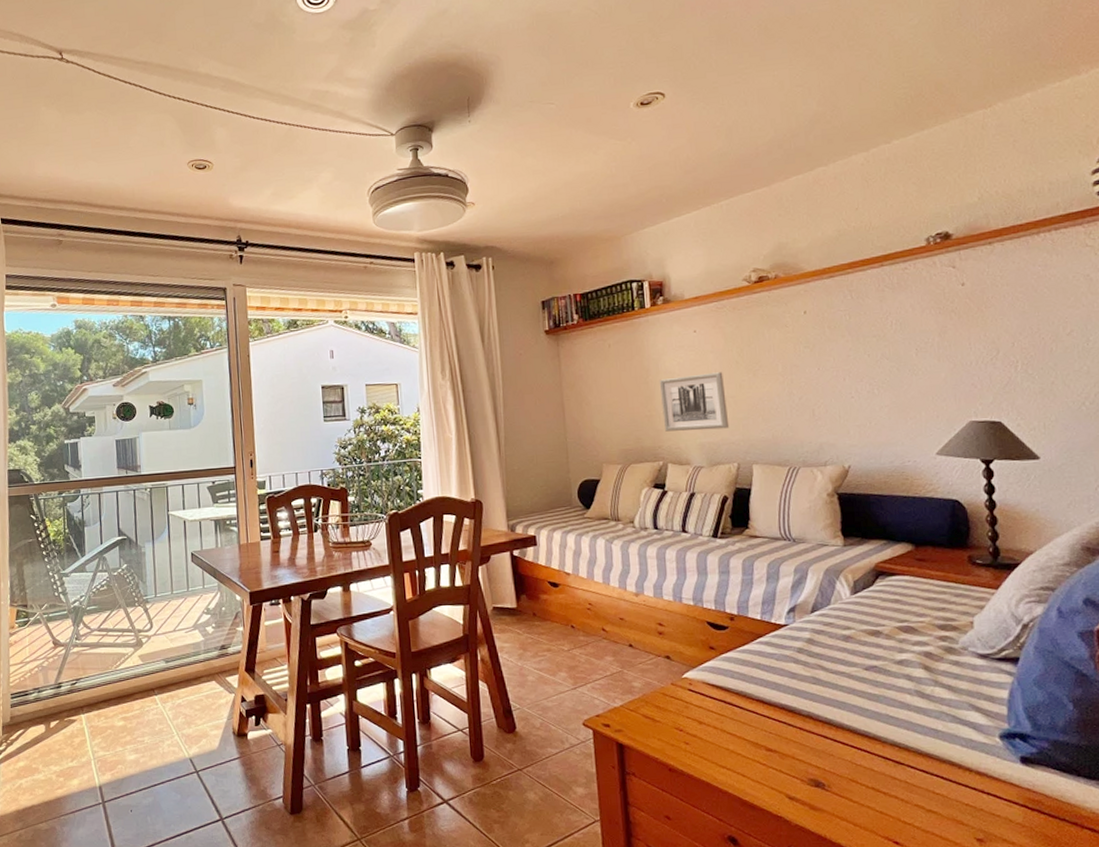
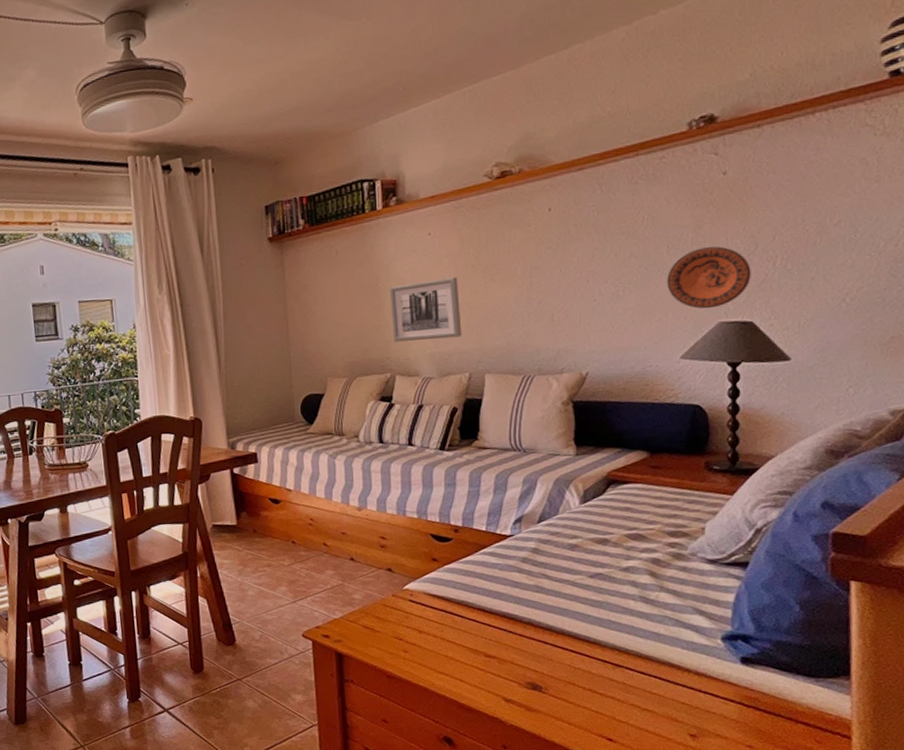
decorative plate: none [918,350,996,409] -> present [667,246,751,309]

